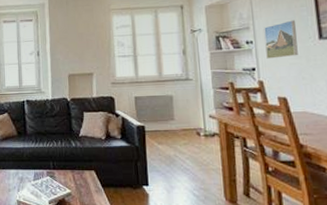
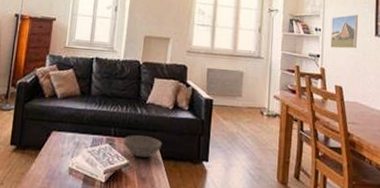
bowl: none [62,167,100,186] -> present [123,135,162,158]

